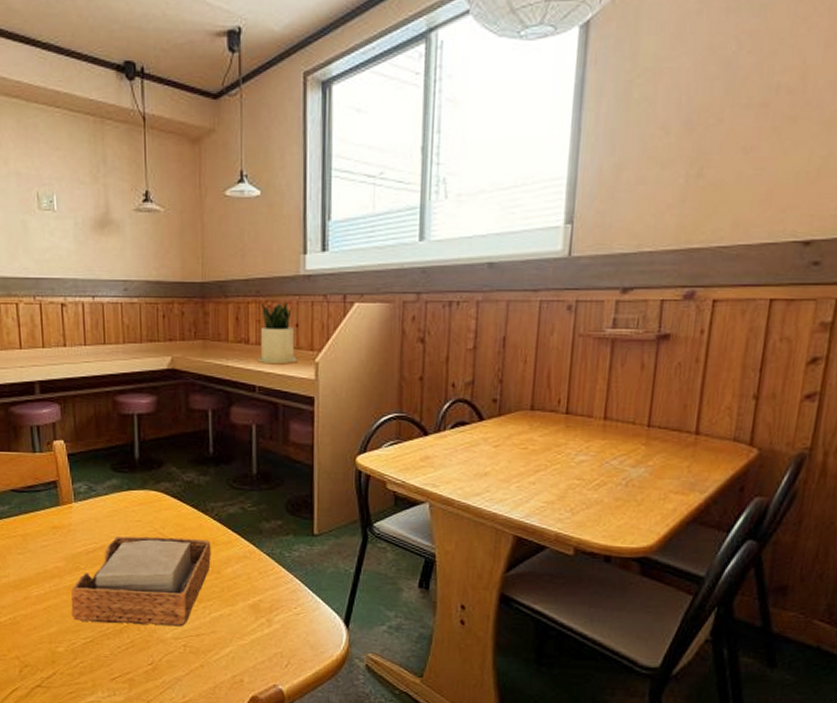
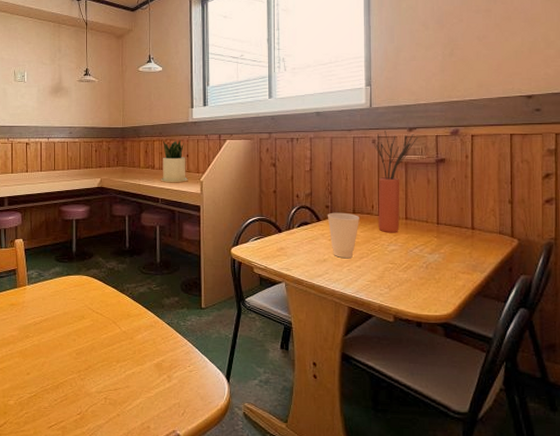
napkin holder: present [71,536,211,627] -> none [21,310,126,383]
cup: none [493,408,539,472] -> present [327,212,359,259]
vase: none [564,292,636,439] -> present [375,131,419,233]

